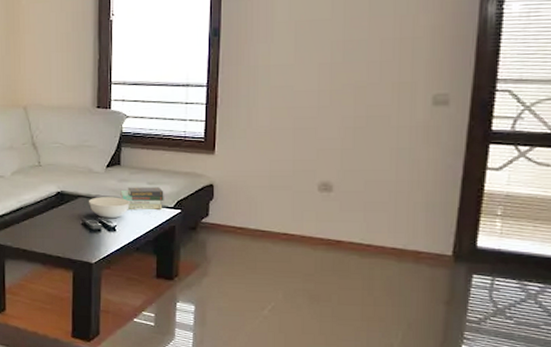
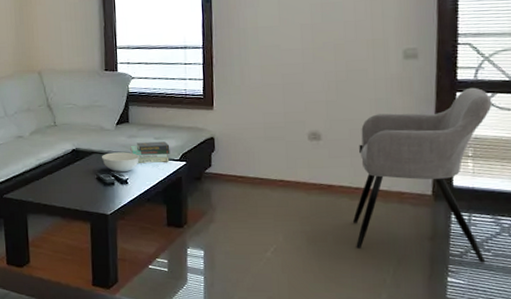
armchair: none [360,139,529,331] -> present [352,87,492,263]

